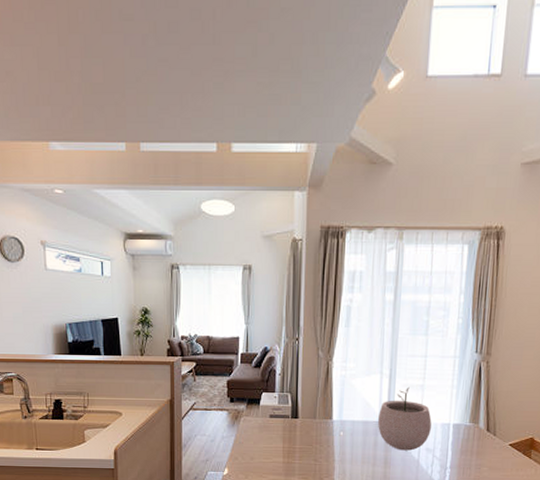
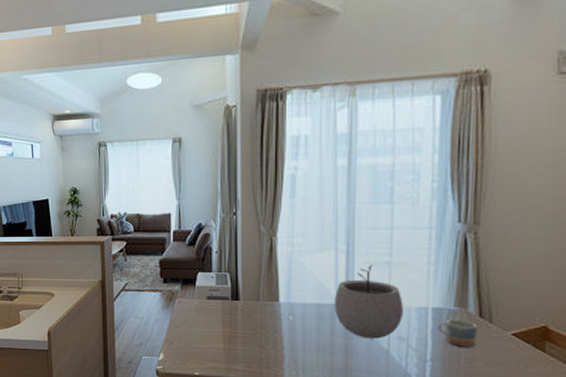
mug: none [456,433,485,457] -> present [438,319,477,349]

